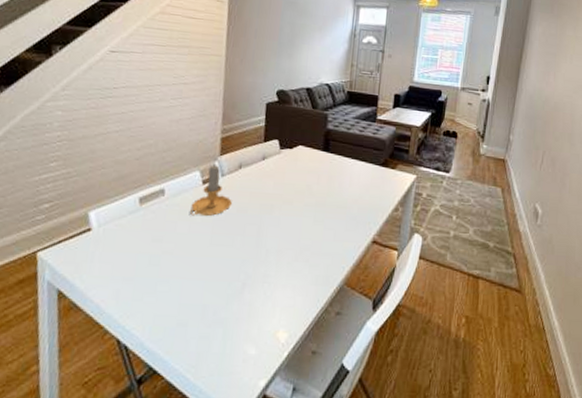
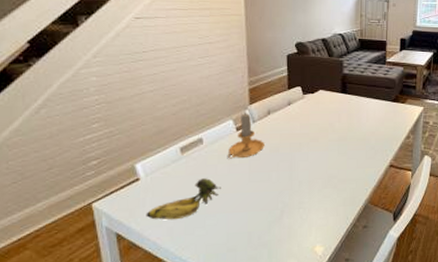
banana: none [92,235,179,281] -> present [146,178,221,220]

